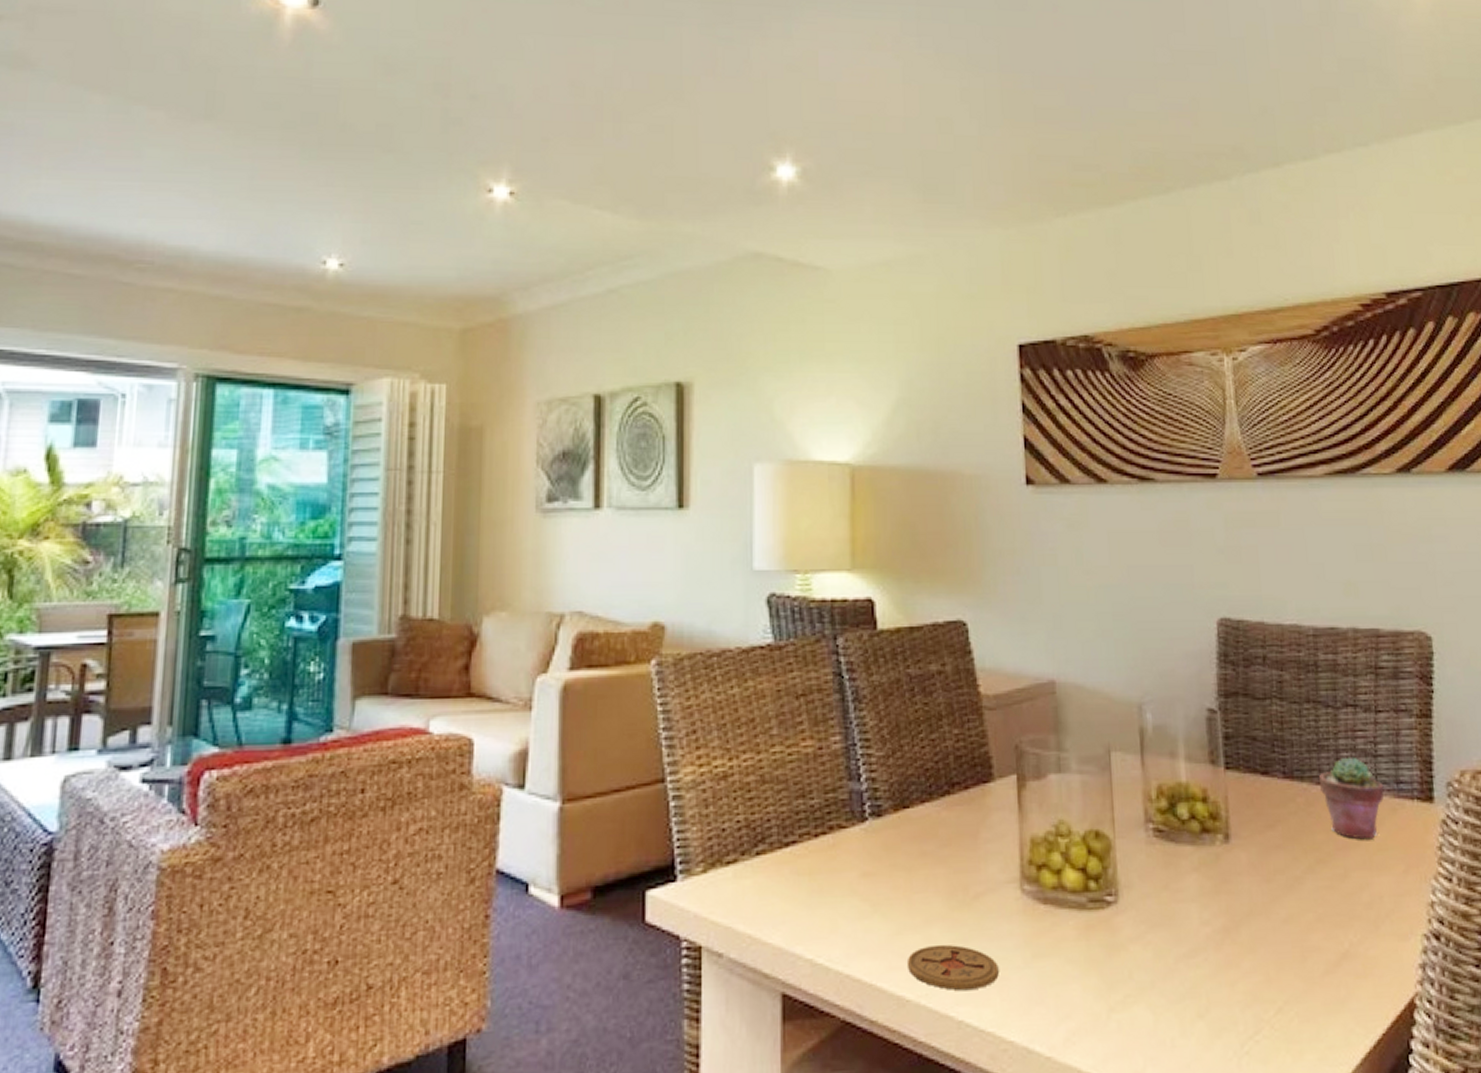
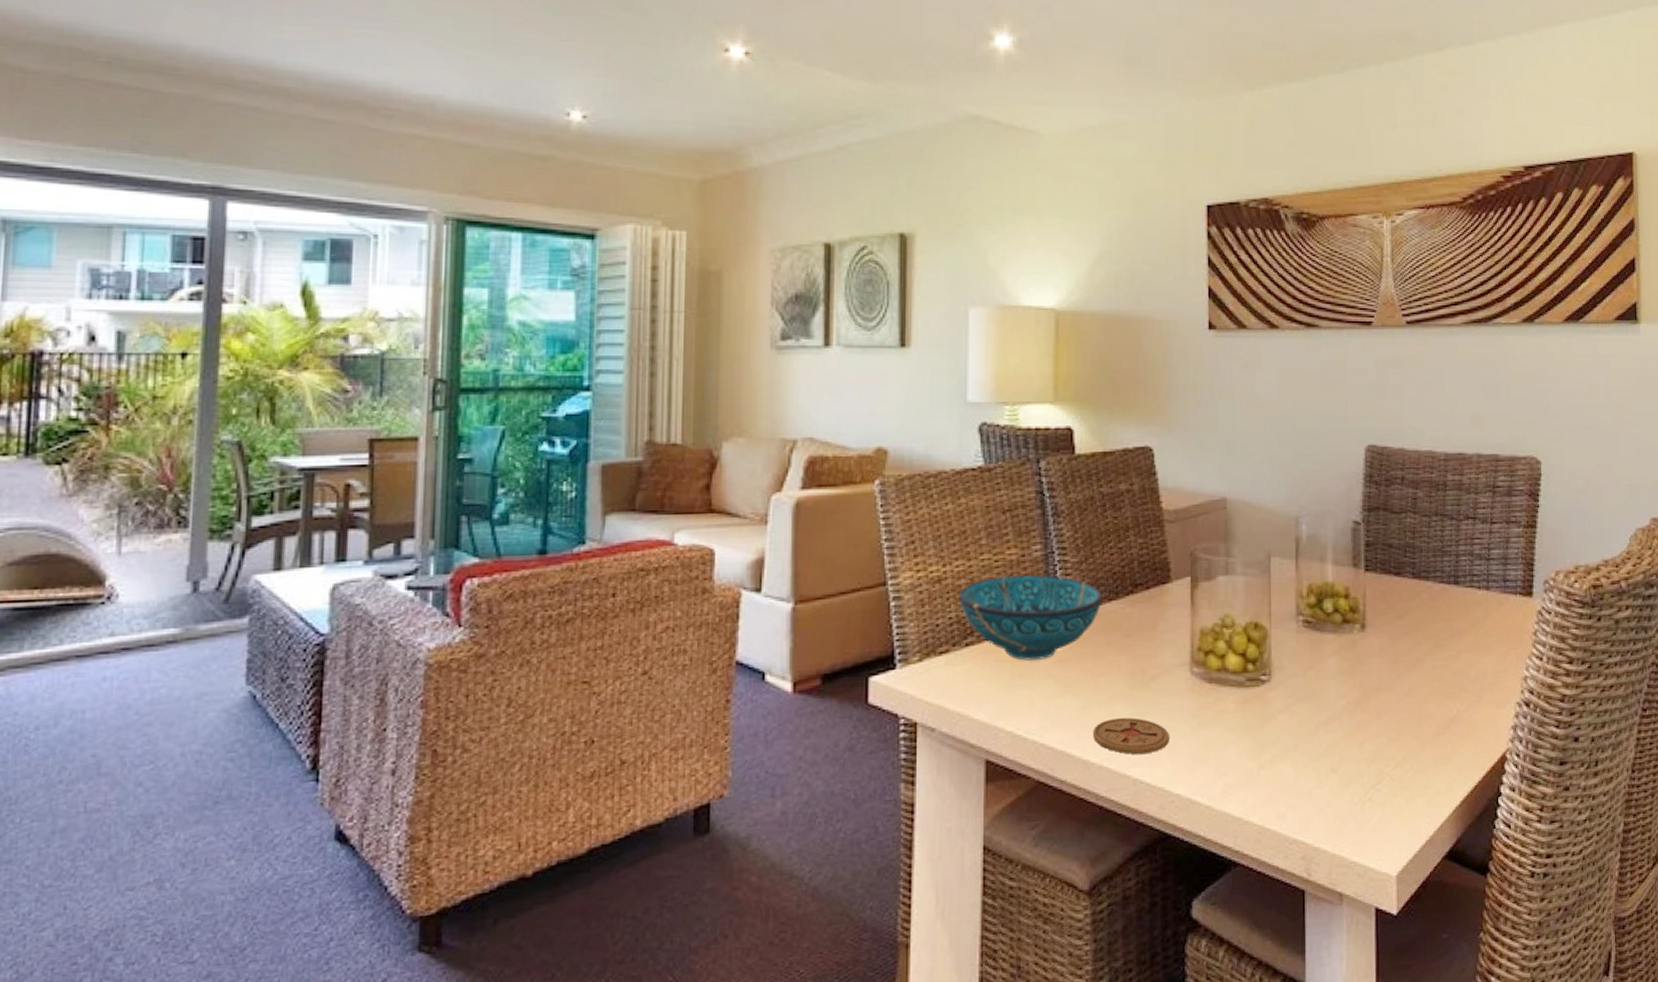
decorative bowl: none [747,770,914,875] -> present [958,574,1103,662]
potted succulent: present [1319,756,1384,840] -> none [1442,560,1494,627]

